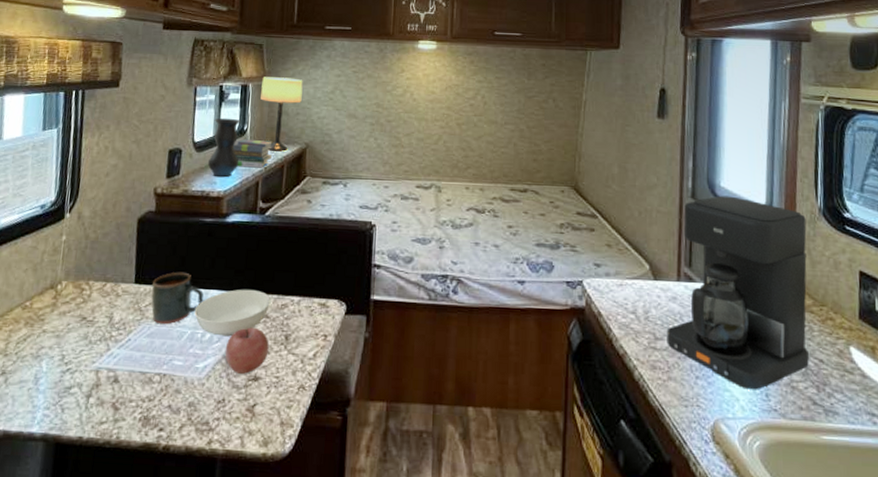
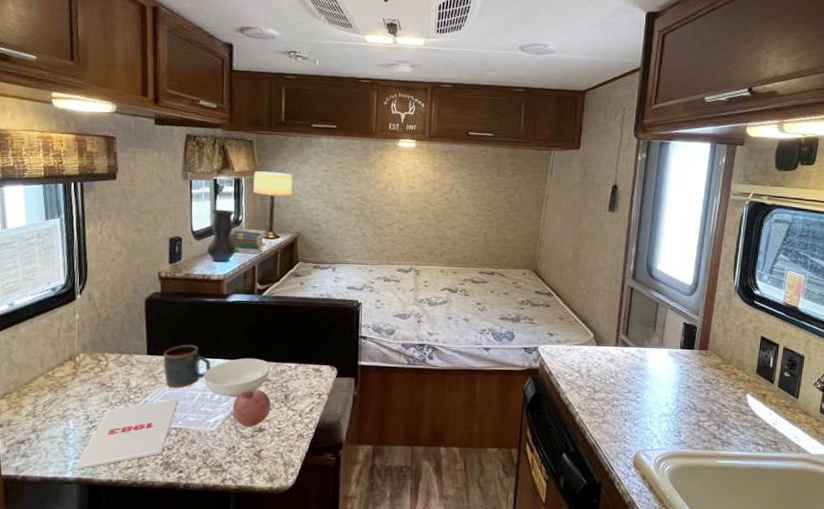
magazine: none [42,338,165,424] -> present [74,399,178,471]
coffee maker: present [667,195,809,390] -> none [603,277,724,429]

